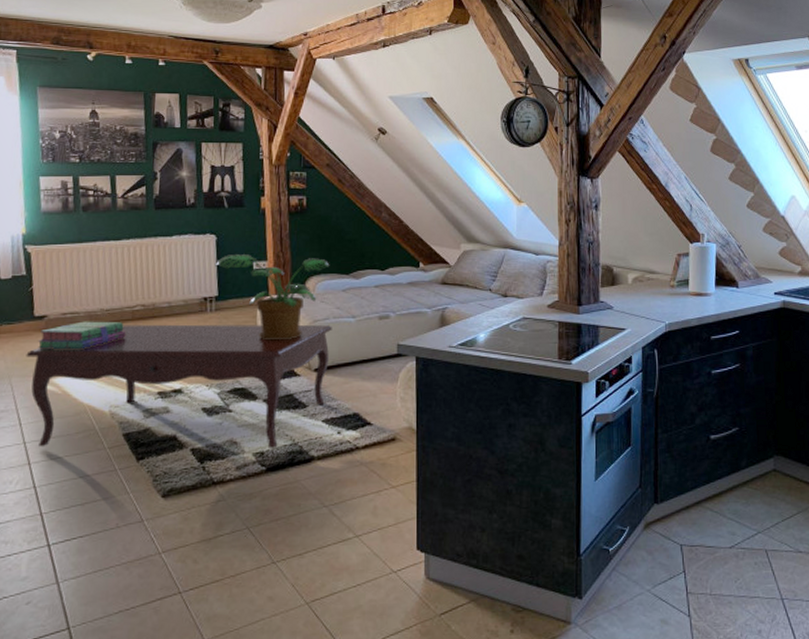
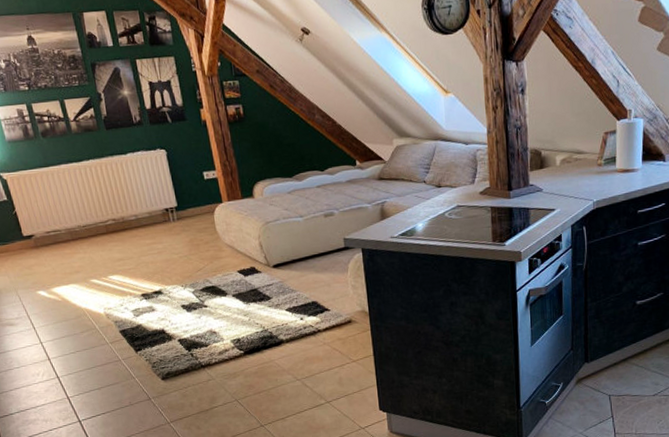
coffee table: present [26,324,332,449] -> none [24,225,286,346]
stack of books: present [38,321,127,350] -> none [32,236,105,264]
potted plant: present [214,254,330,341] -> none [169,164,273,244]

